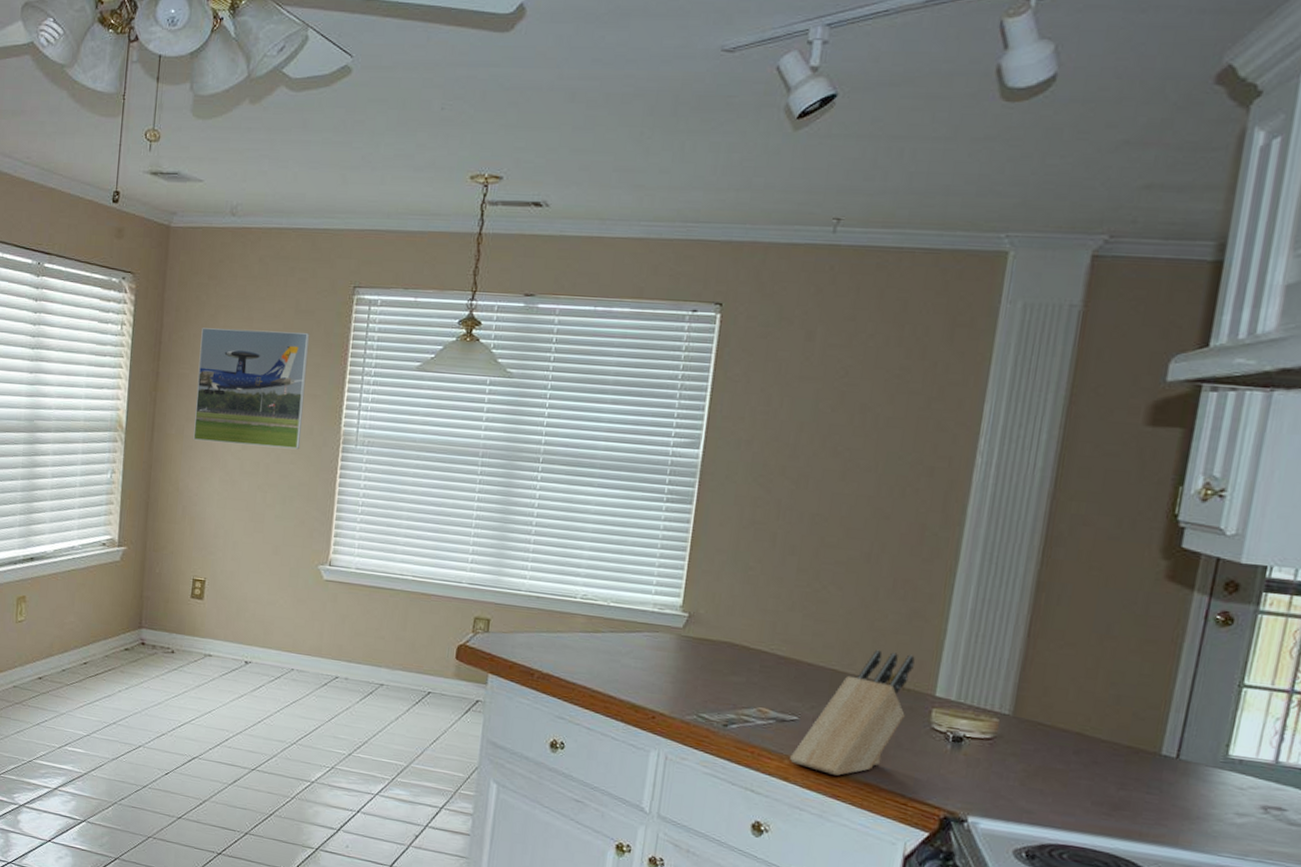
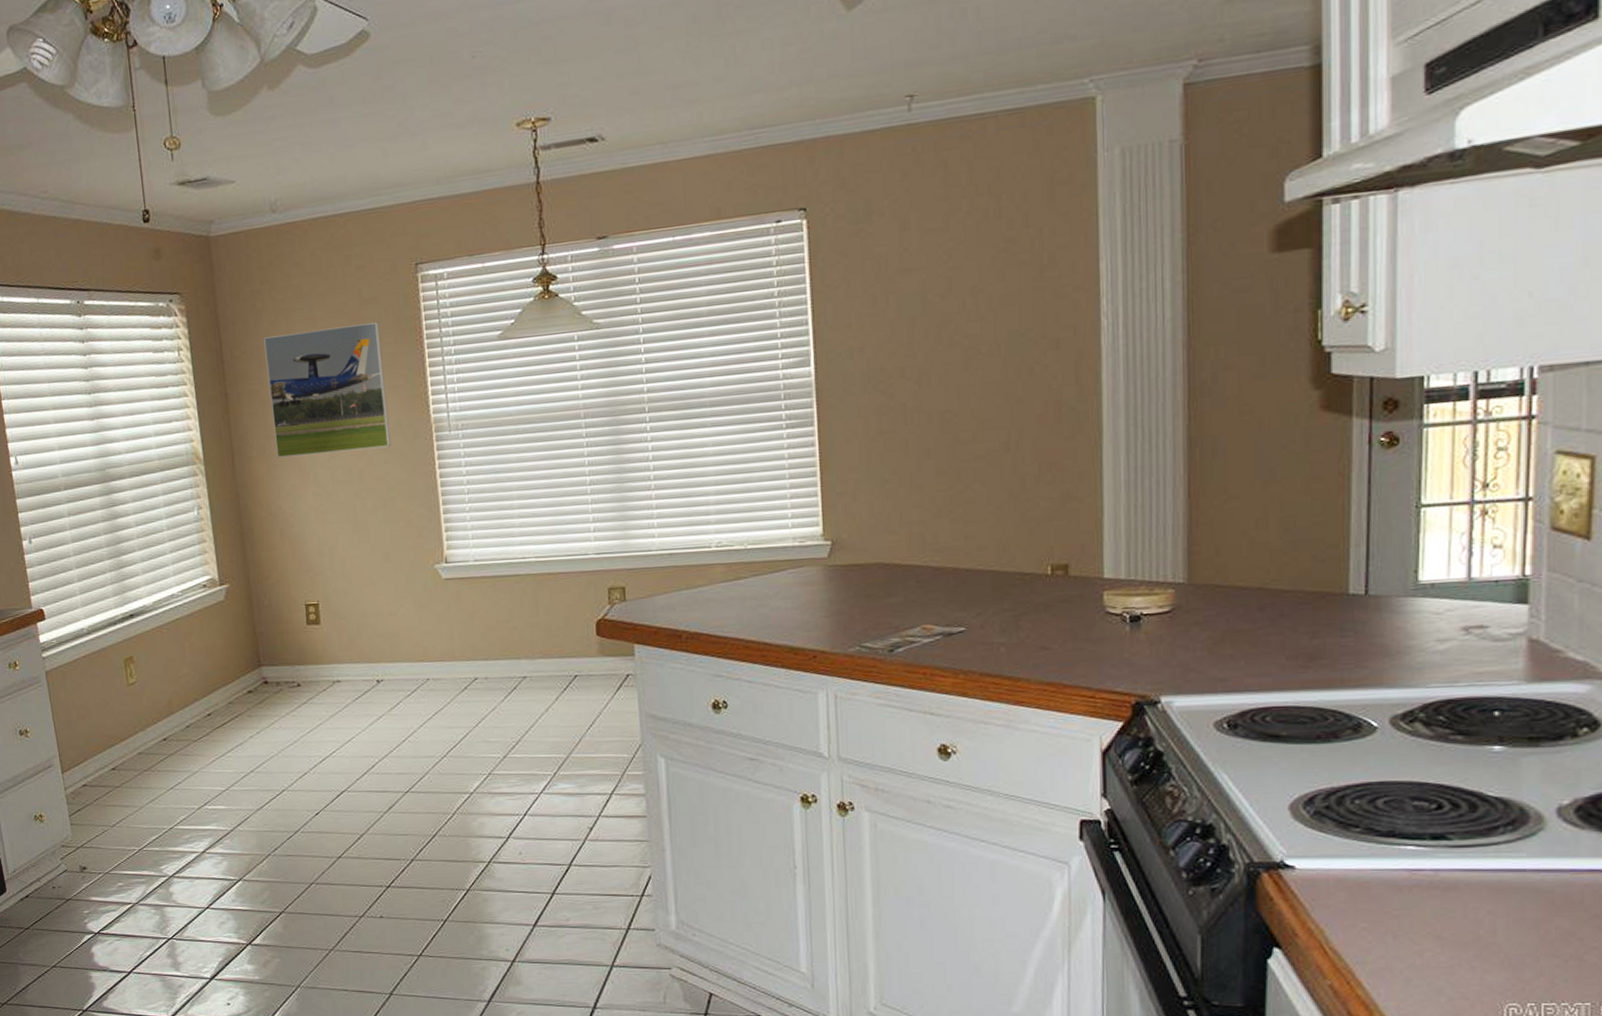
knife block: present [790,649,915,776] -> none [965,539,1076,681]

